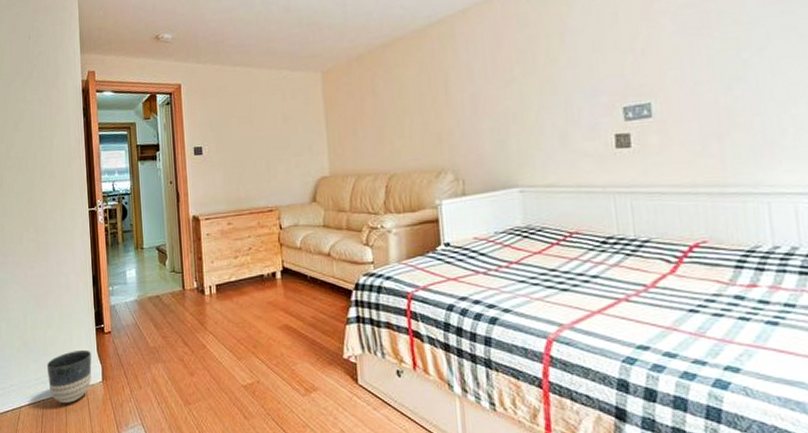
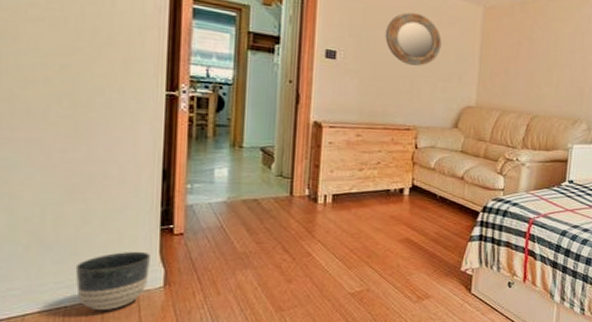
home mirror: none [238,95,289,146] -> present [385,12,442,66]

